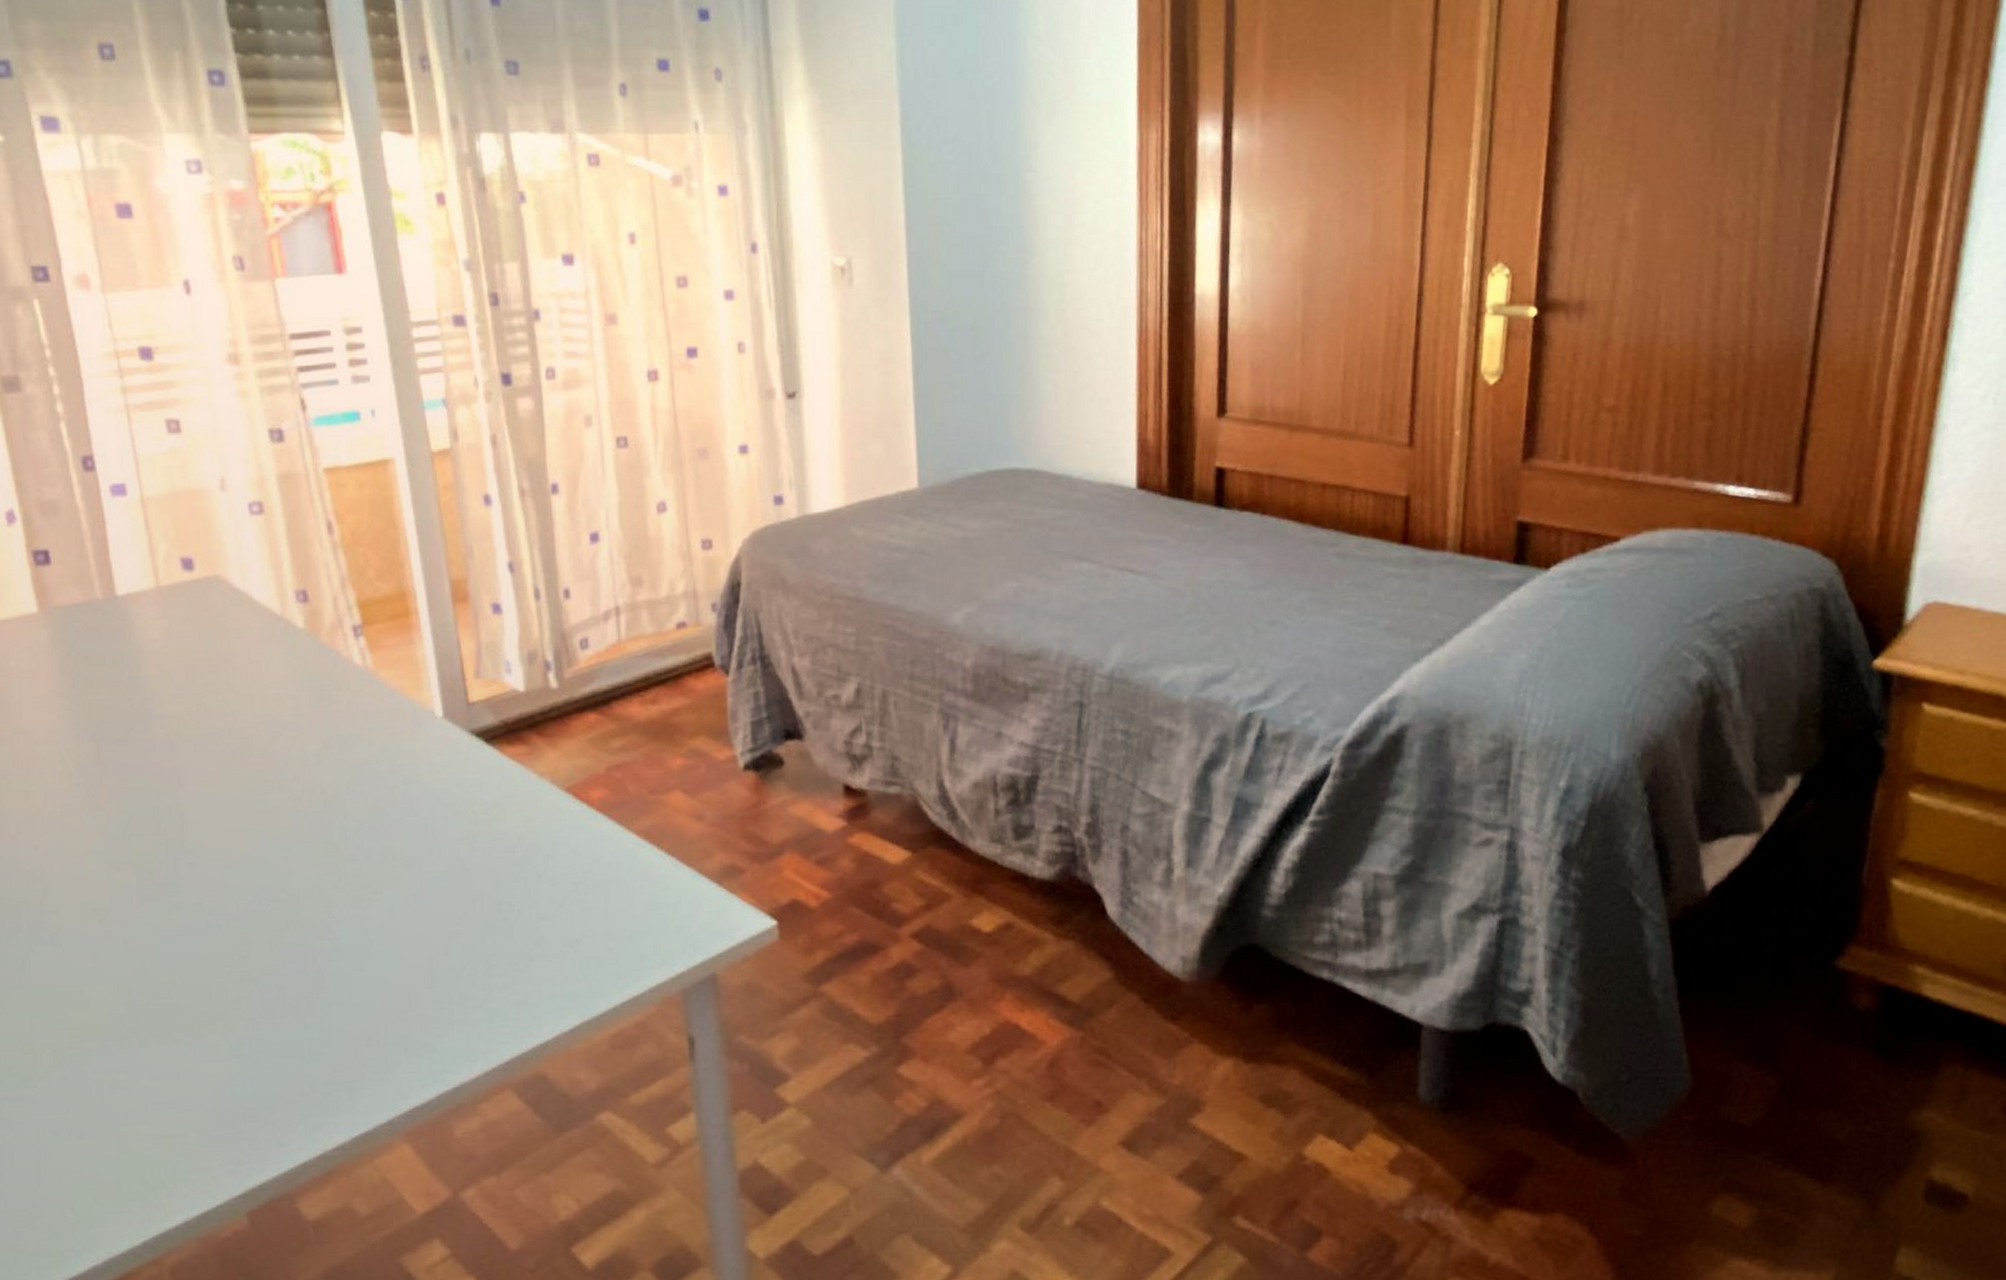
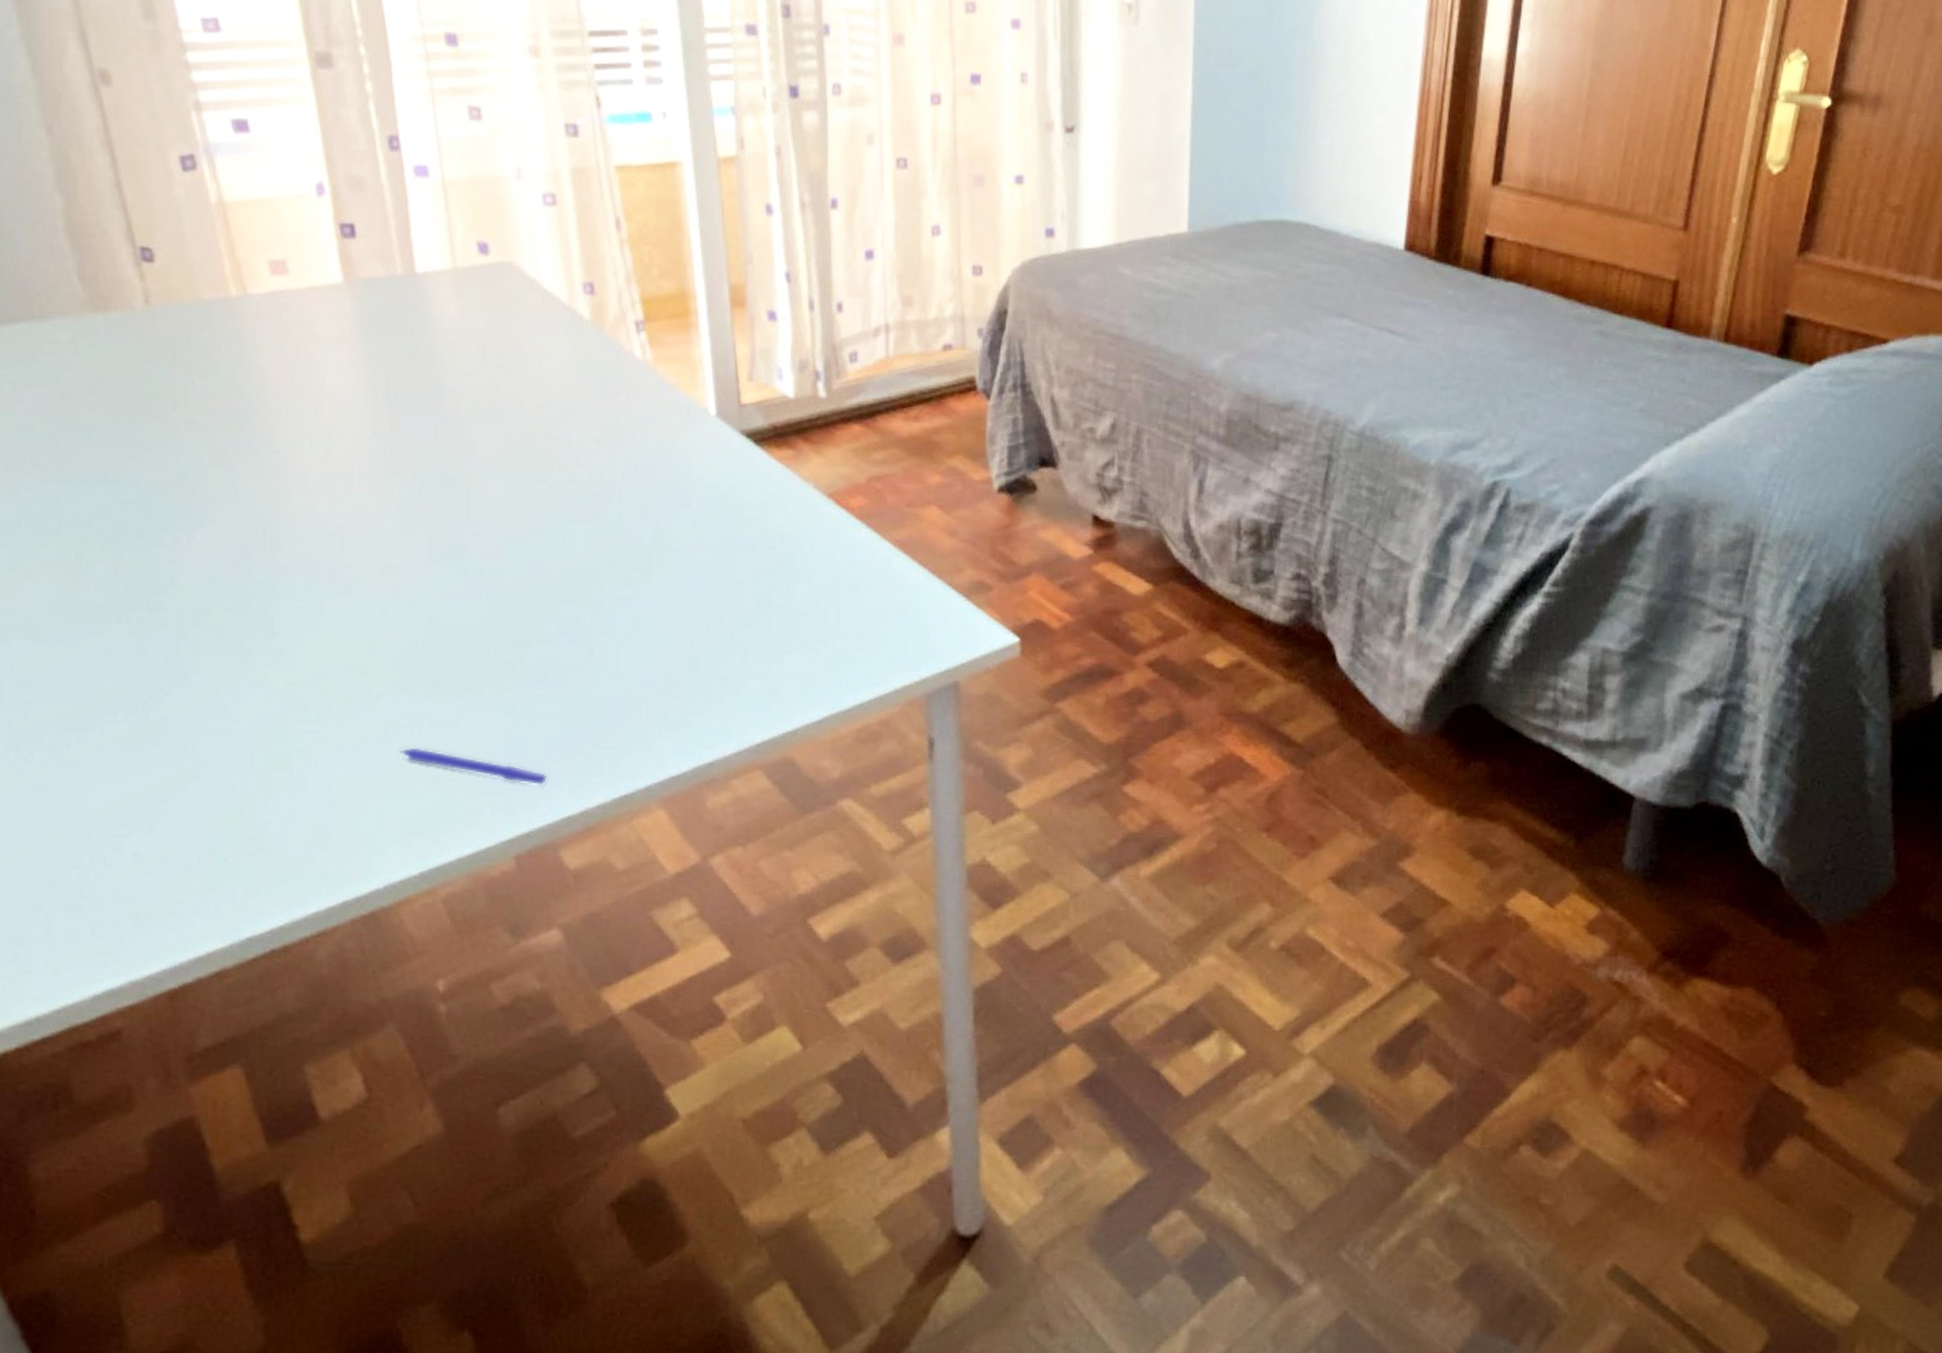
pen: none [115,1103,280,1132] -> present [399,747,548,786]

